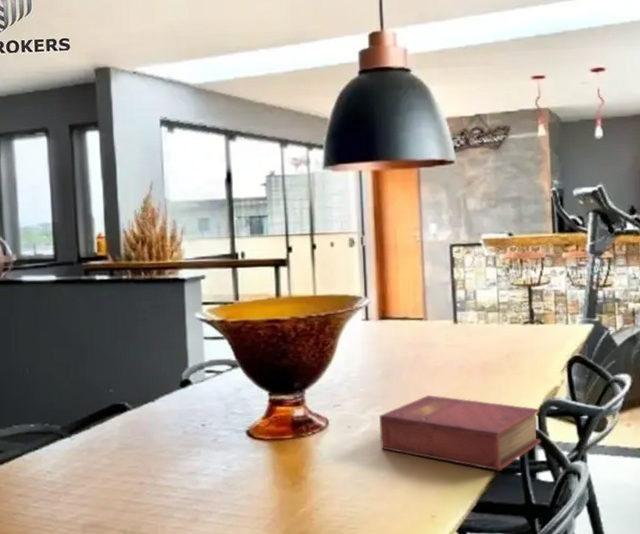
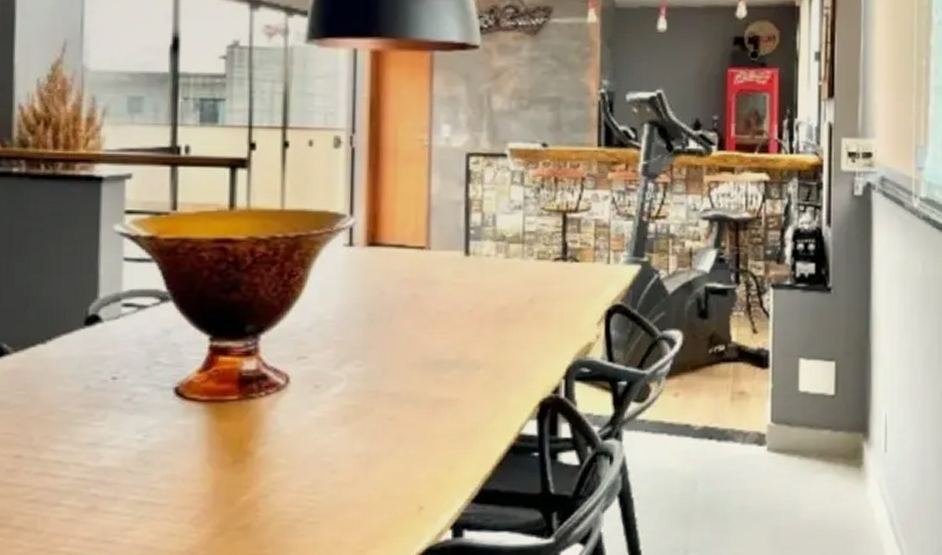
book: present [378,394,542,472] -> none [356,347,567,451]

